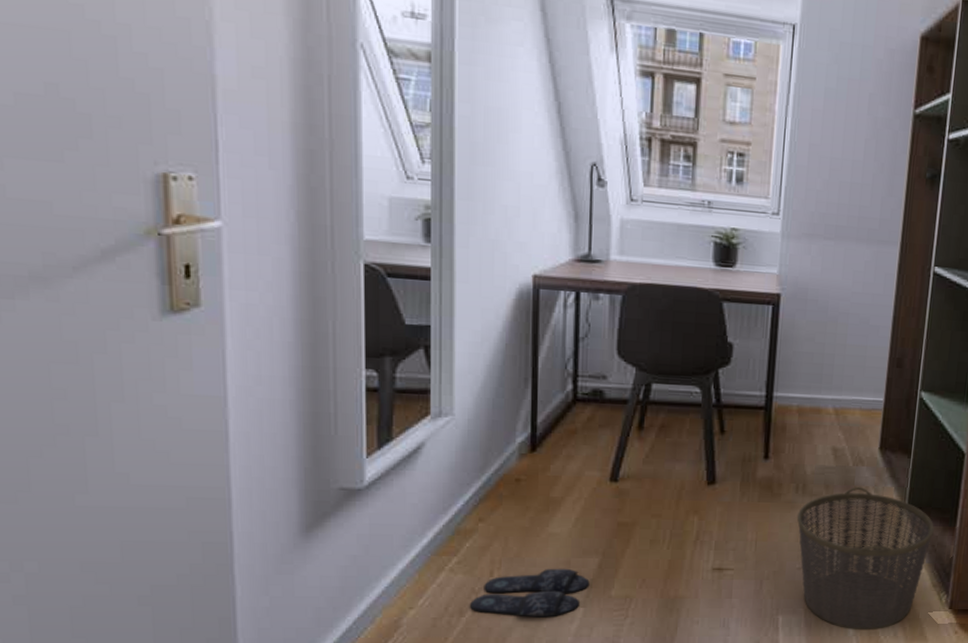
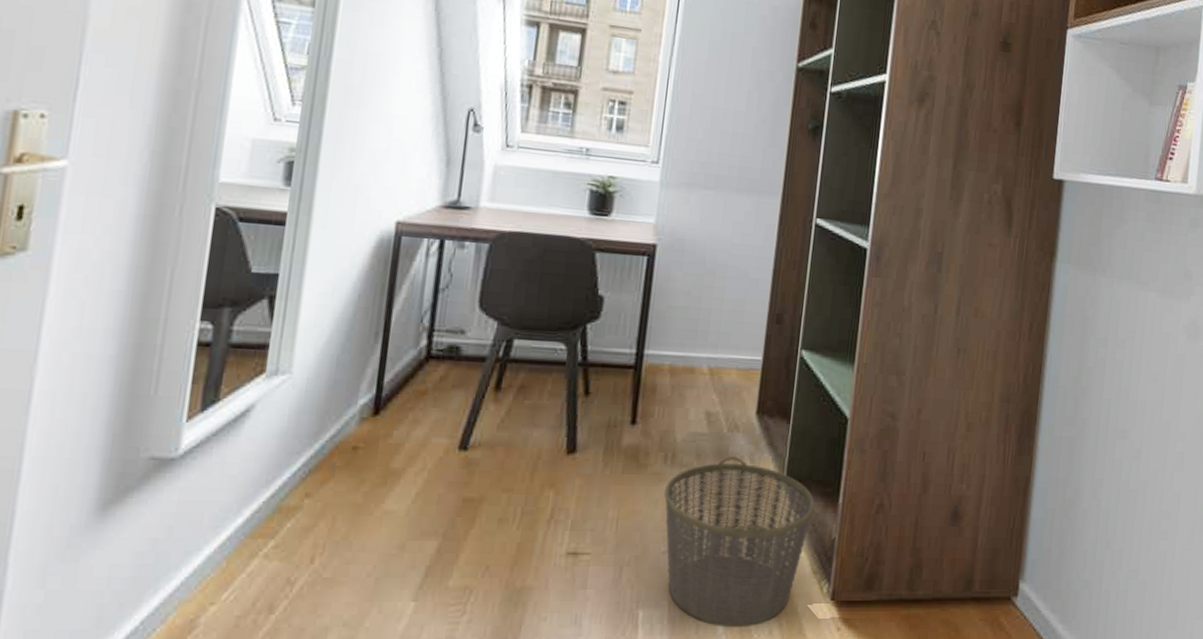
slippers: present [470,568,590,618] -> none [282,553,425,614]

